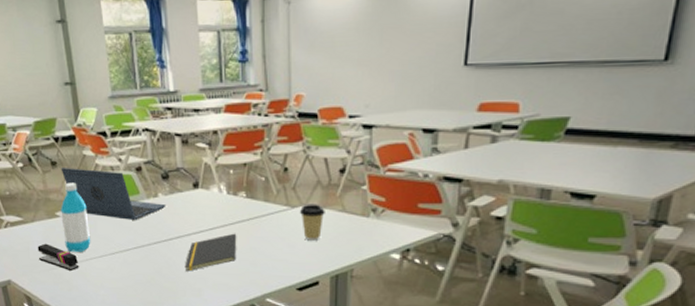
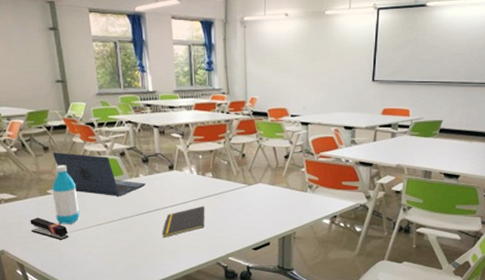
coffee cup: present [299,204,325,241] -> none [254,182,274,211]

